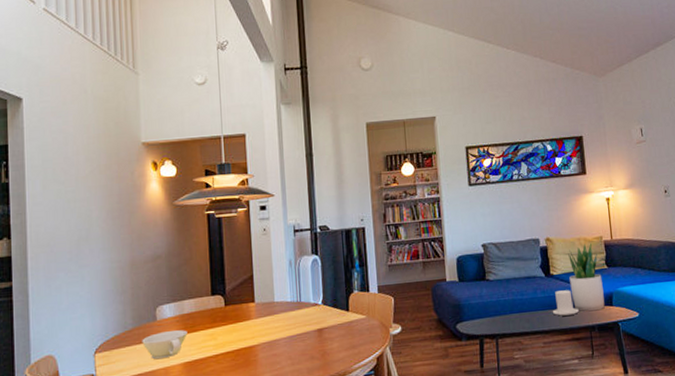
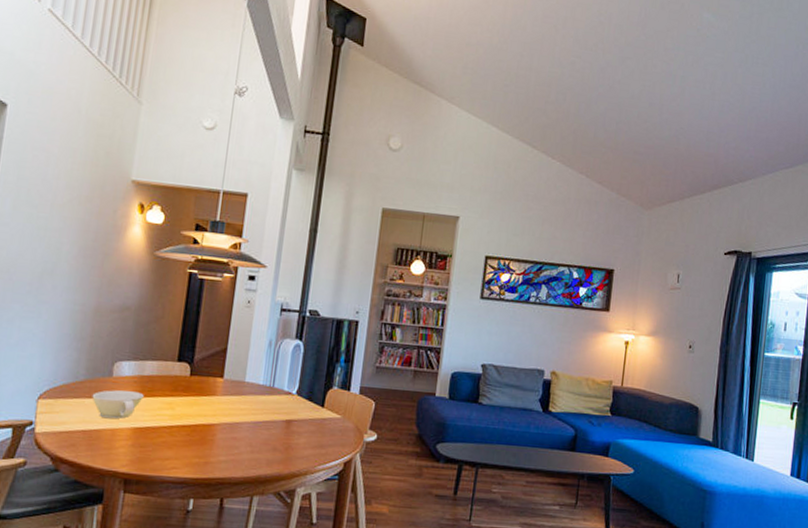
candle: present [552,290,579,316] -> none [542,429,571,458]
planter: present [568,243,605,312] -> none [566,384,604,459]

